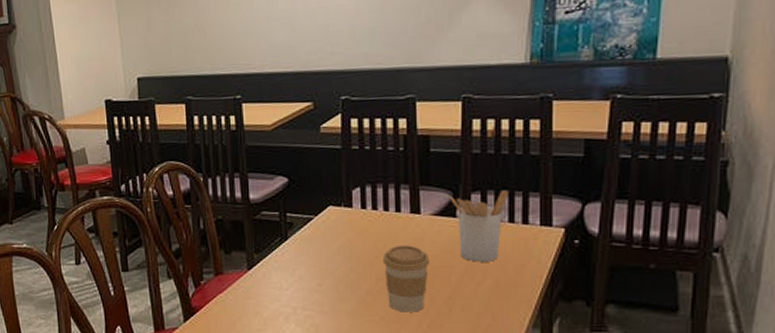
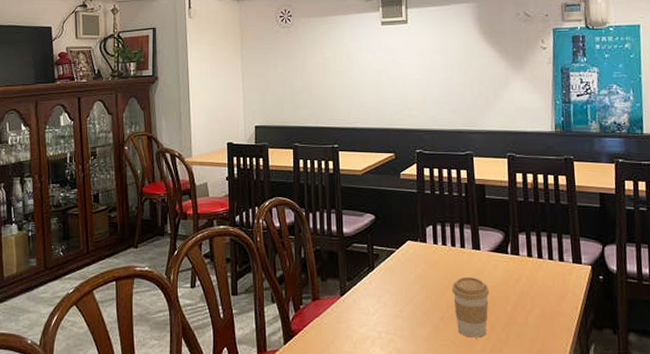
utensil holder: present [449,190,509,262] -> none [502,232,547,293]

